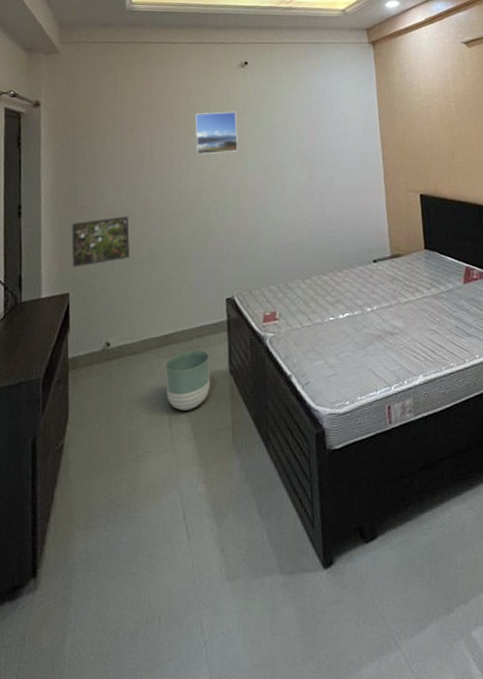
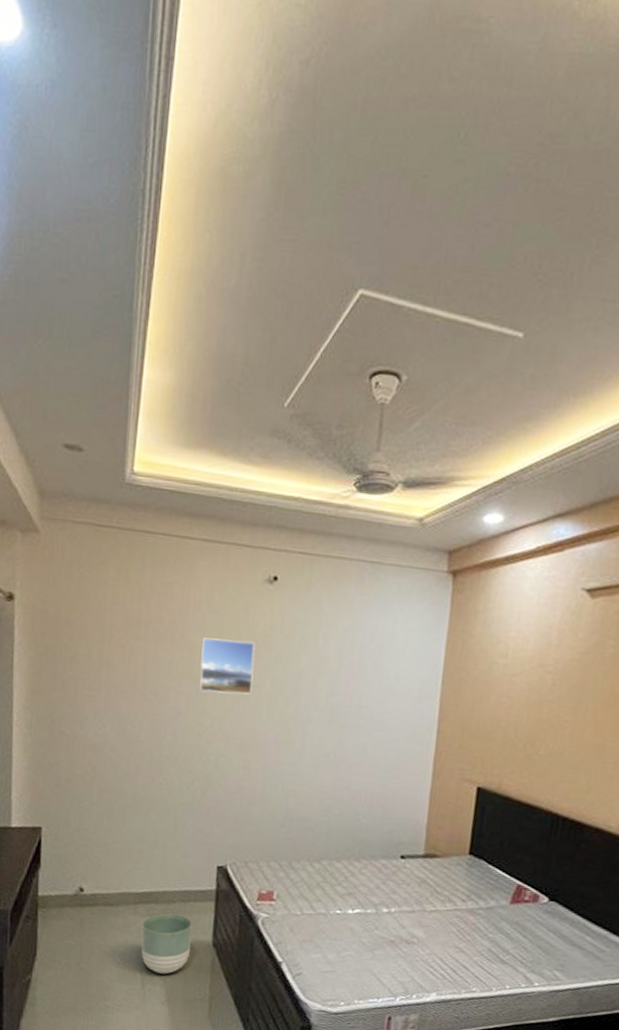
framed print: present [71,216,130,267] -> none [45,749,112,802]

